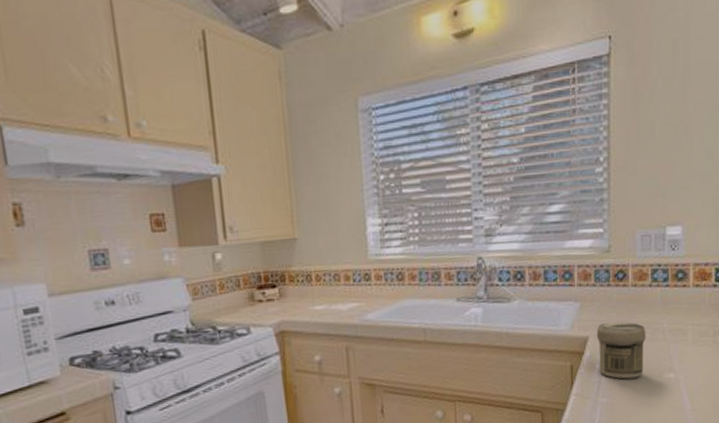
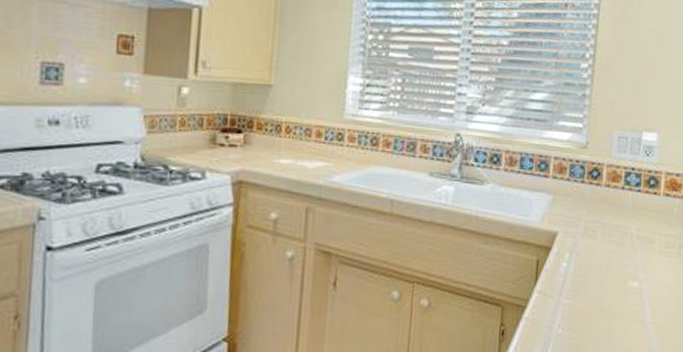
jar: present [596,322,646,379] -> none [564,219,615,282]

